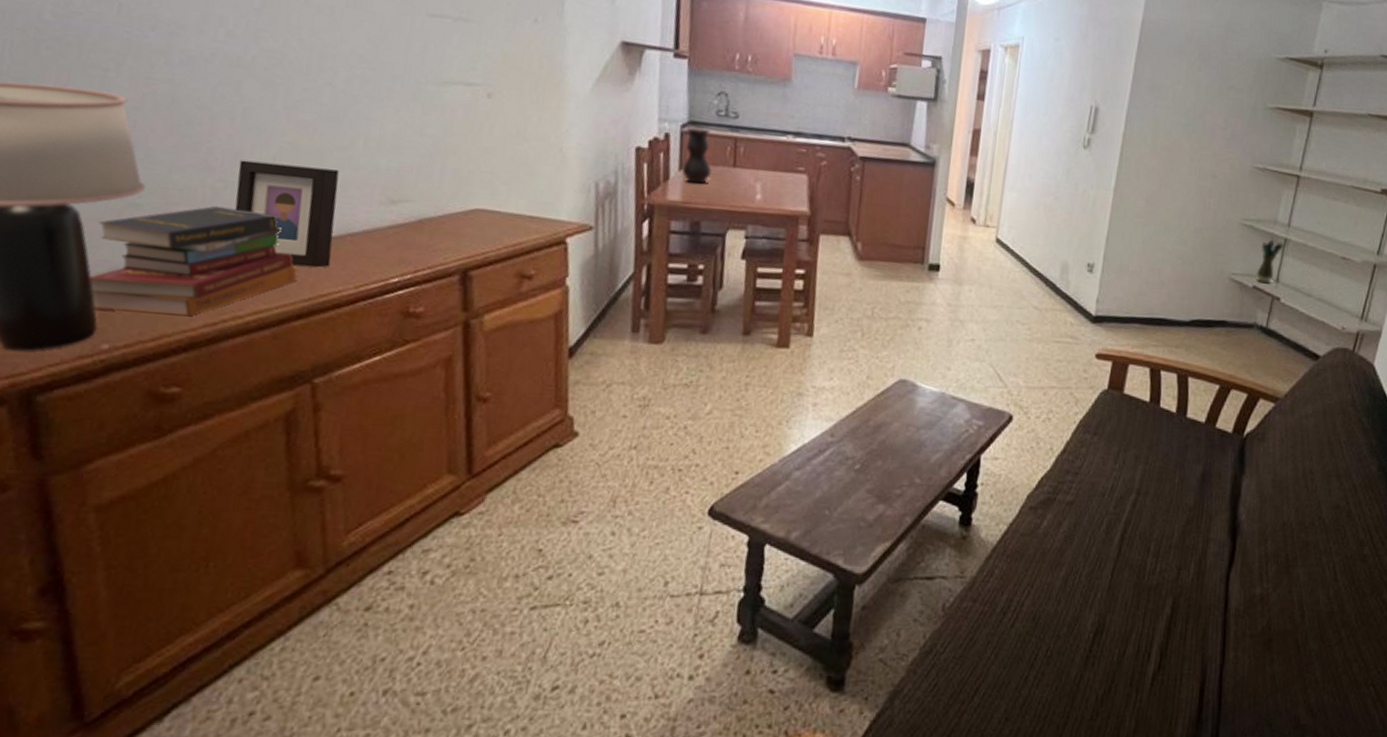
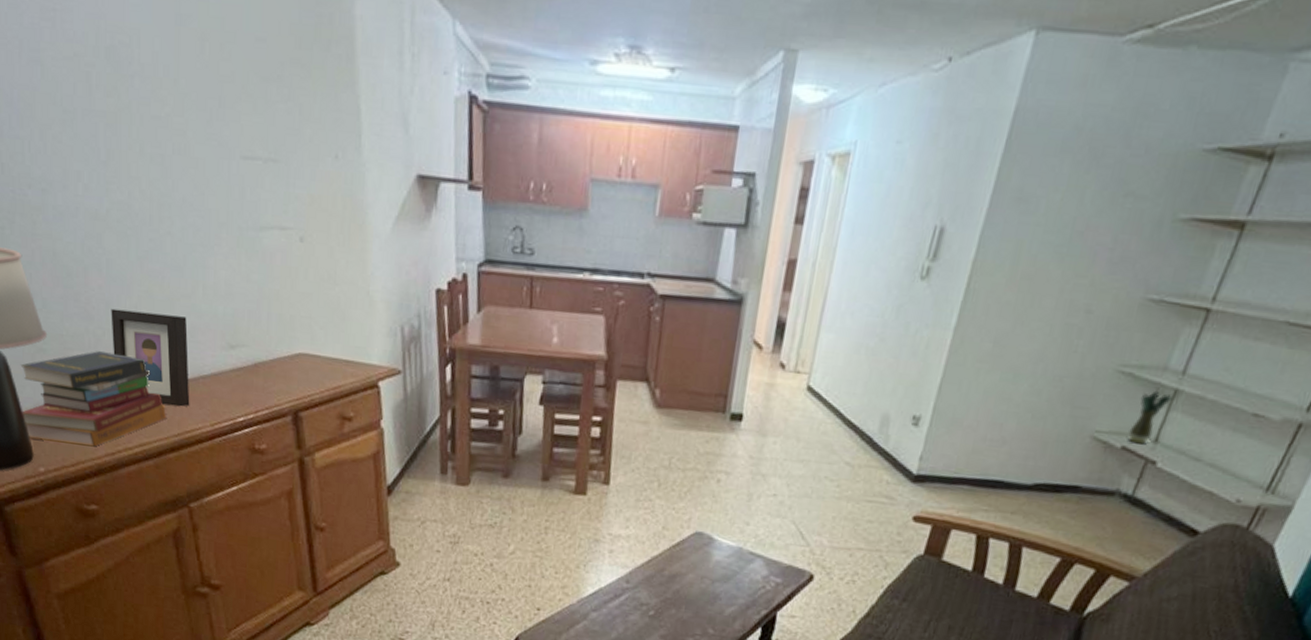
vase: present [681,127,712,184] -> none [479,266,509,327]

